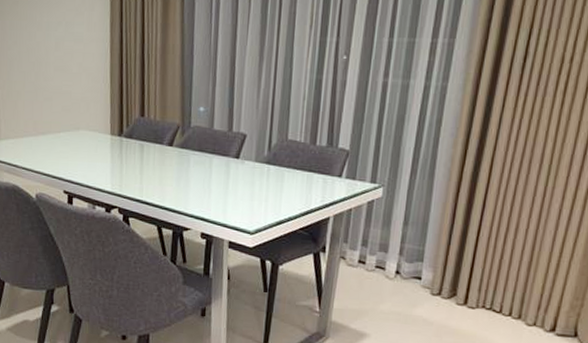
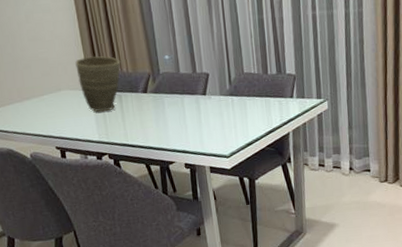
vase: none [99,96,149,161] -> present [75,56,121,112]

